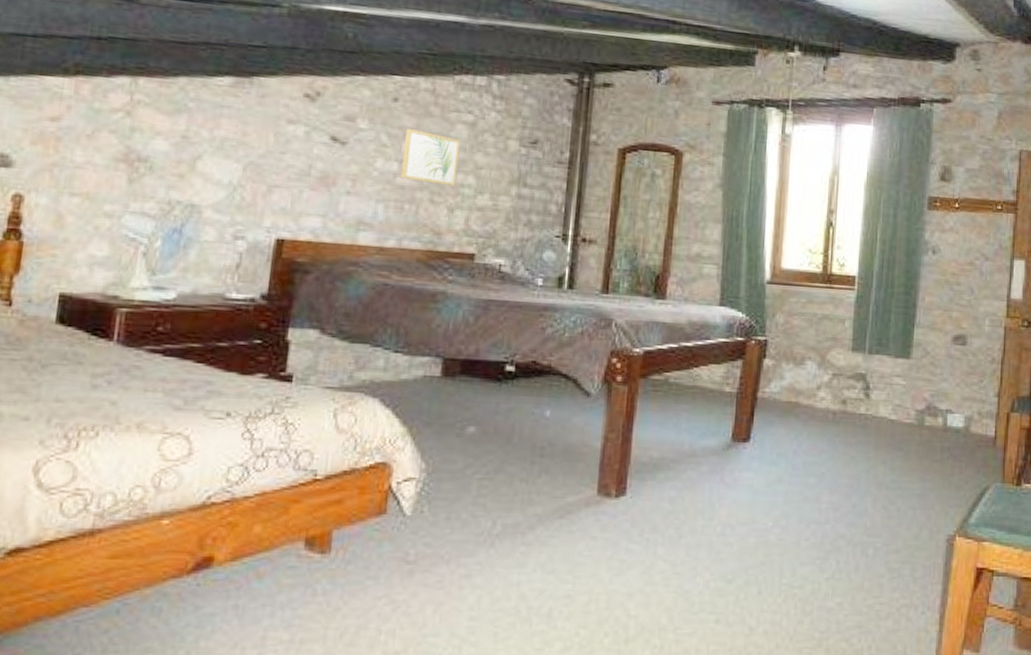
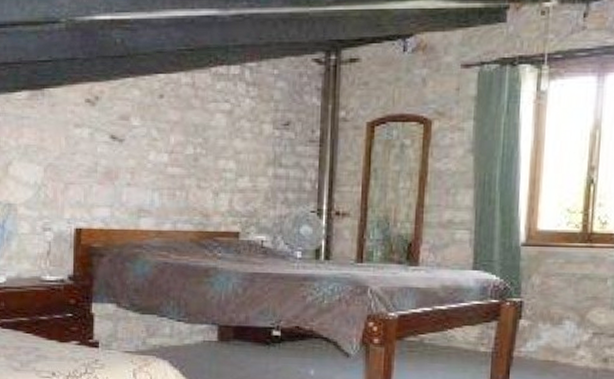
wall art: present [400,129,460,187] -> none [171,122,220,172]

